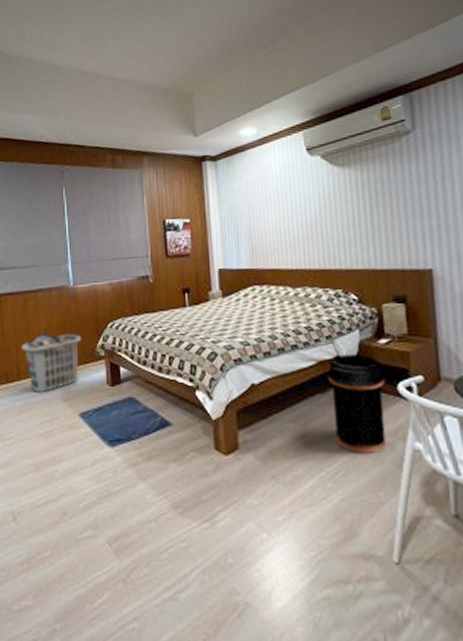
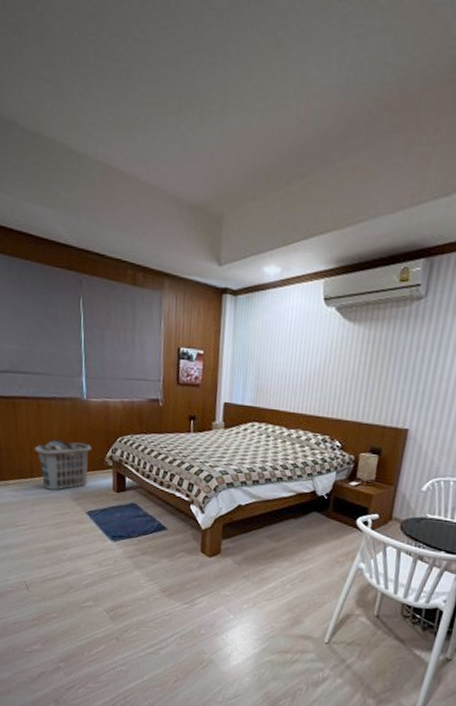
trash can: present [327,353,387,453] -> none [299,490,349,568]

